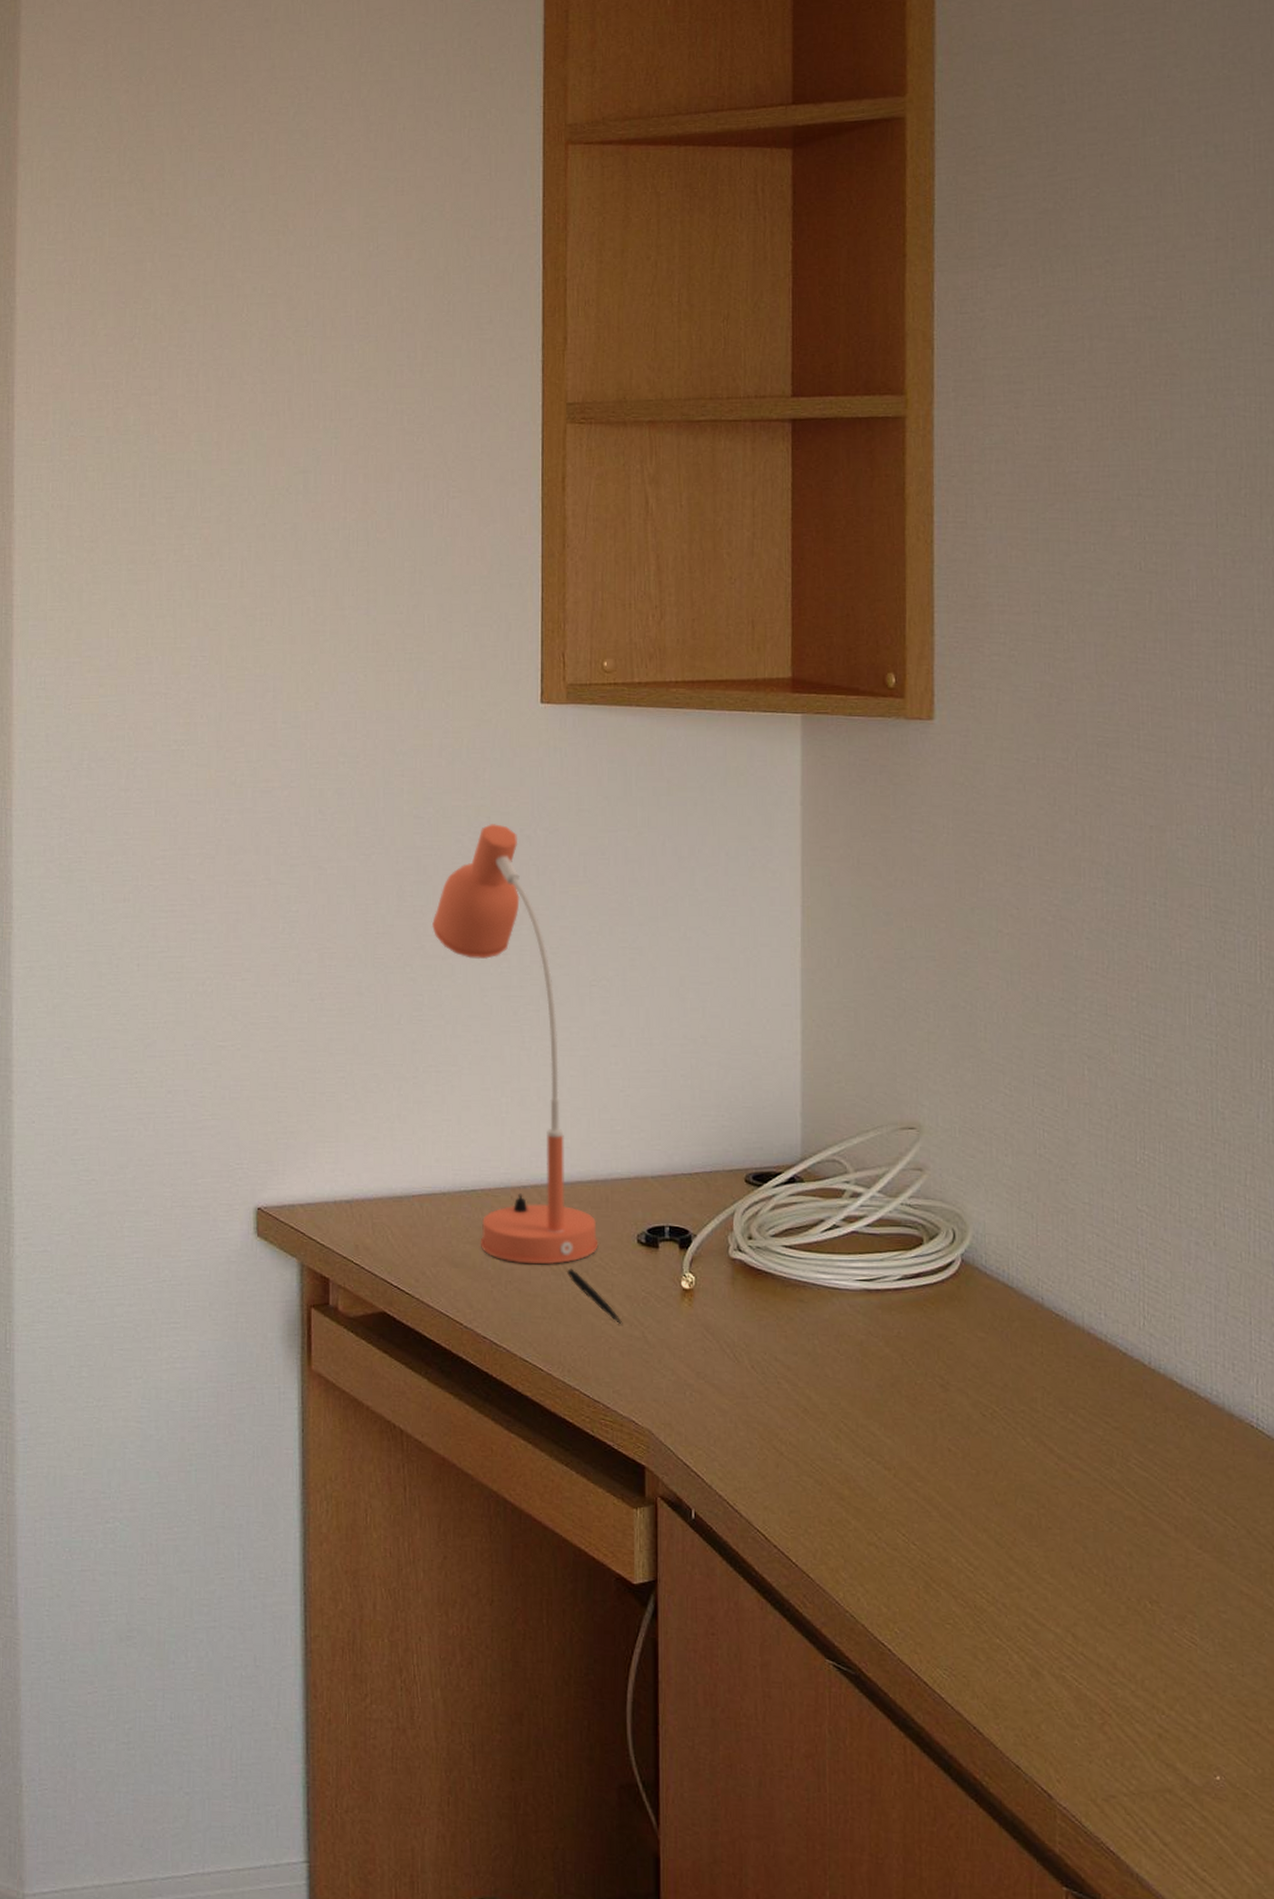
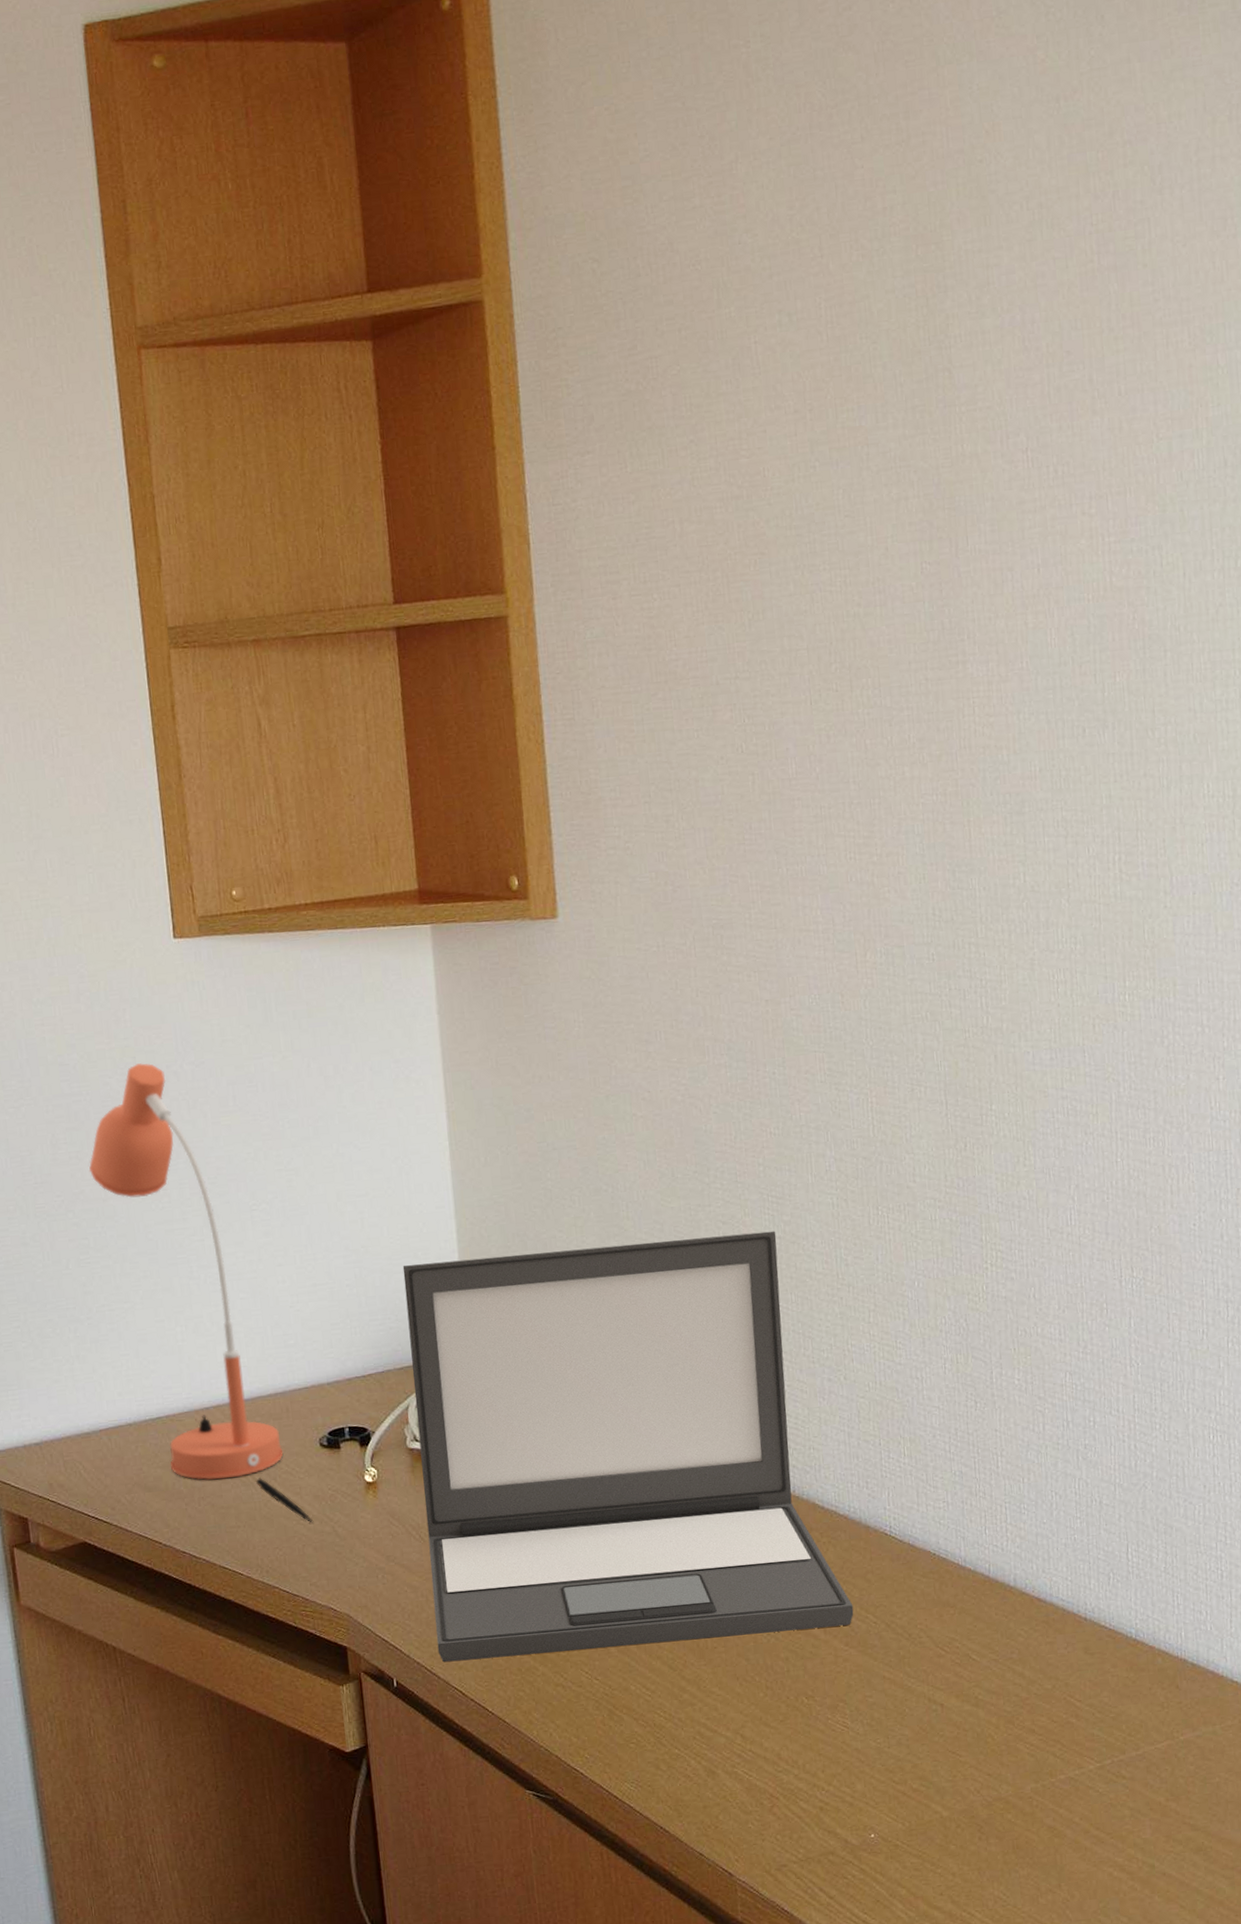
laptop: none [741,1061,1210,1525] -> present [402,1231,854,1663]

